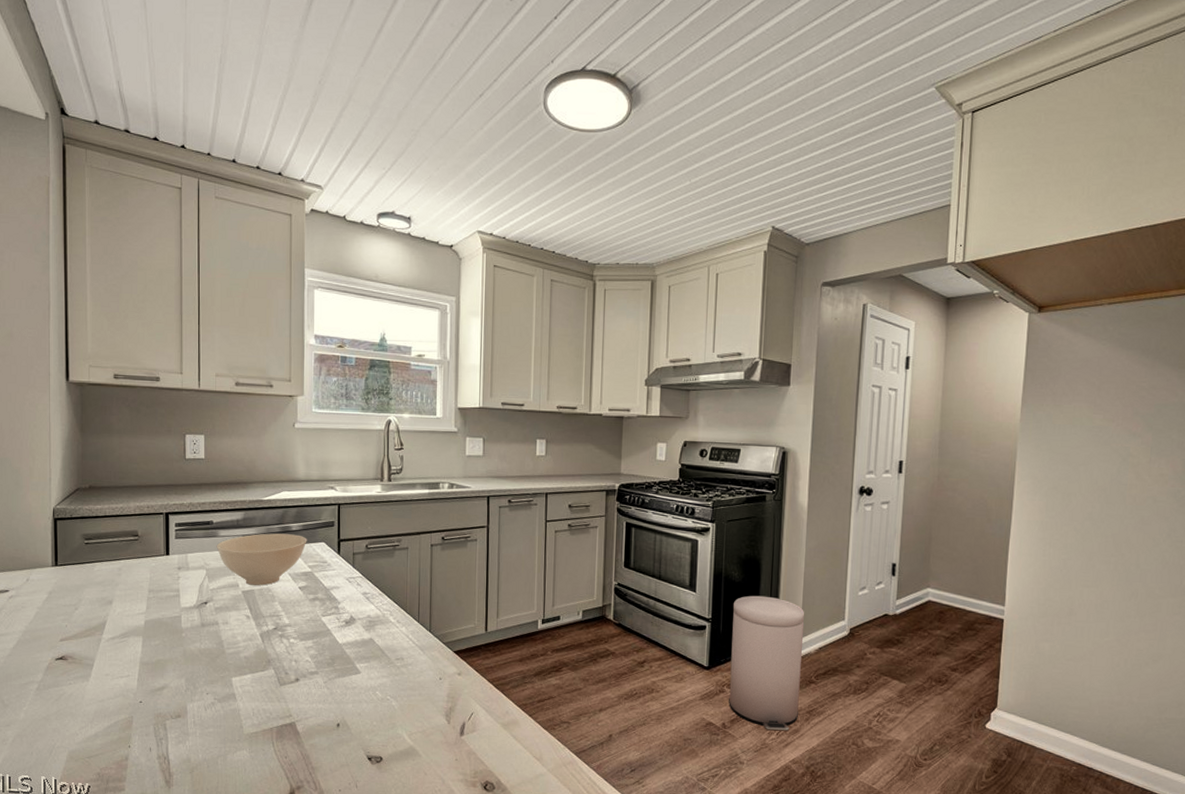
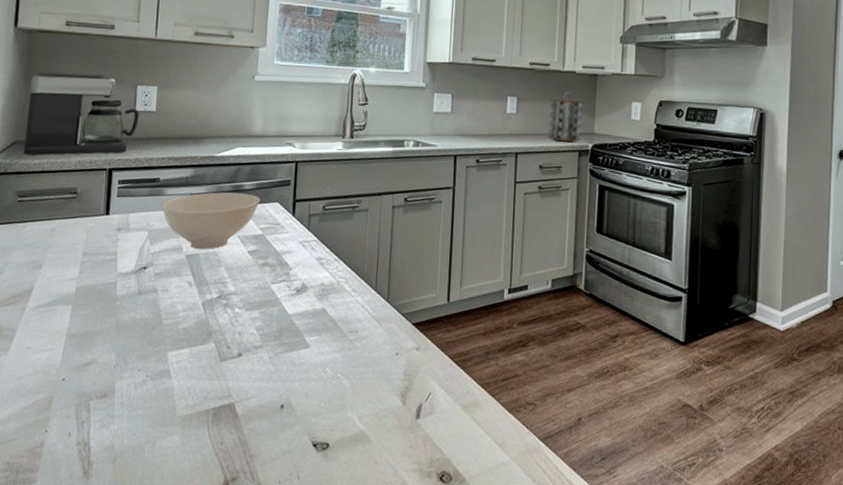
coffee maker: none [85,423,189,501] -> present [23,72,139,156]
spice rack: none [576,435,610,483] -> present [547,93,584,143]
pedal bin: present [729,595,805,731] -> none [706,264,786,414]

